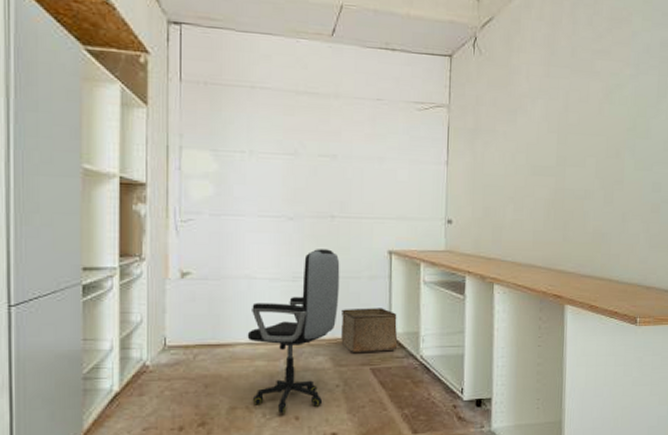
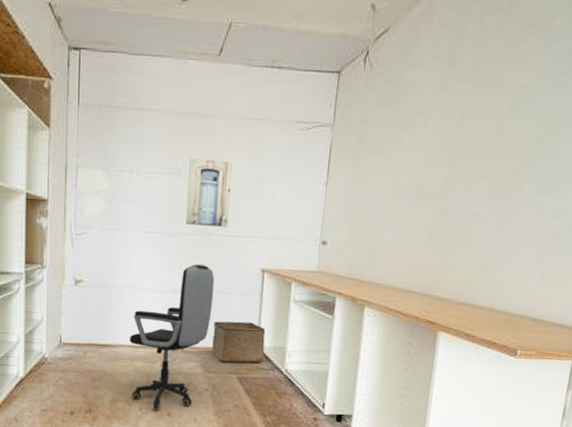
wall art: none [305,138,352,210] -> present [185,158,232,228]

